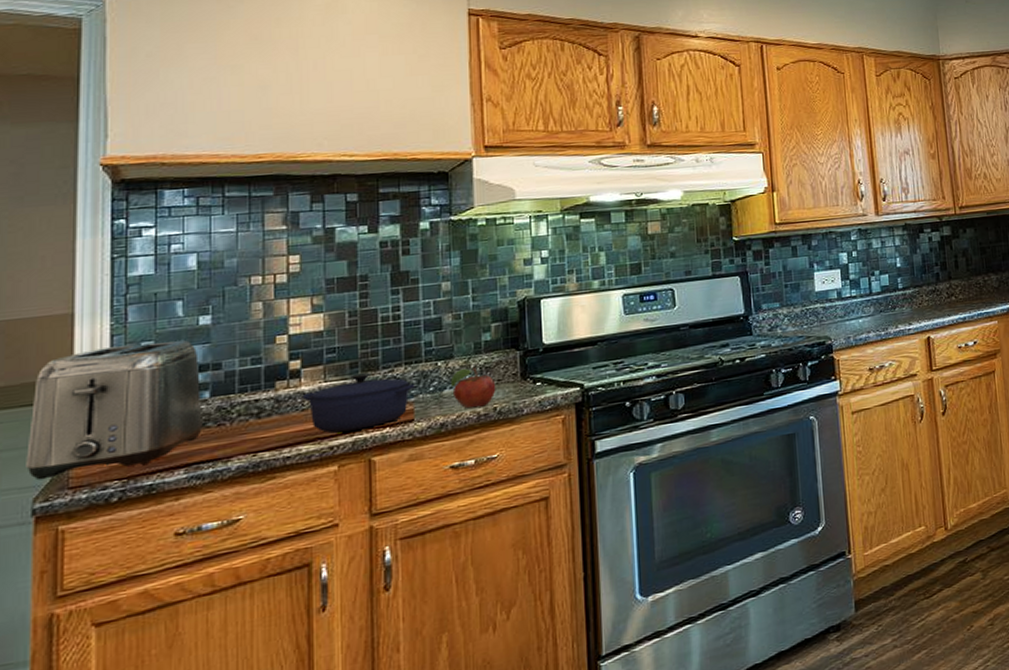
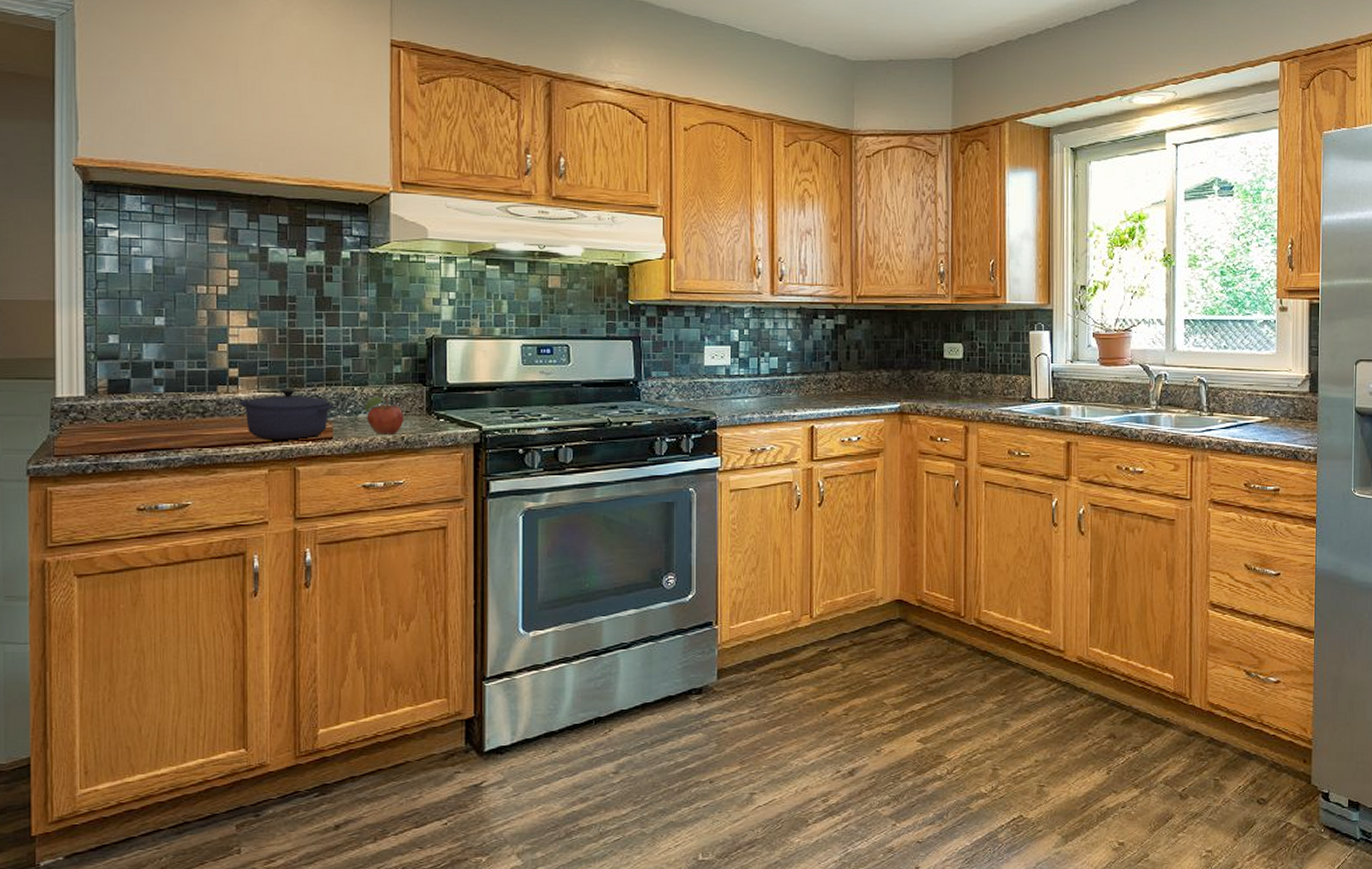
toaster: present [26,340,203,481] -> none [21,336,158,445]

